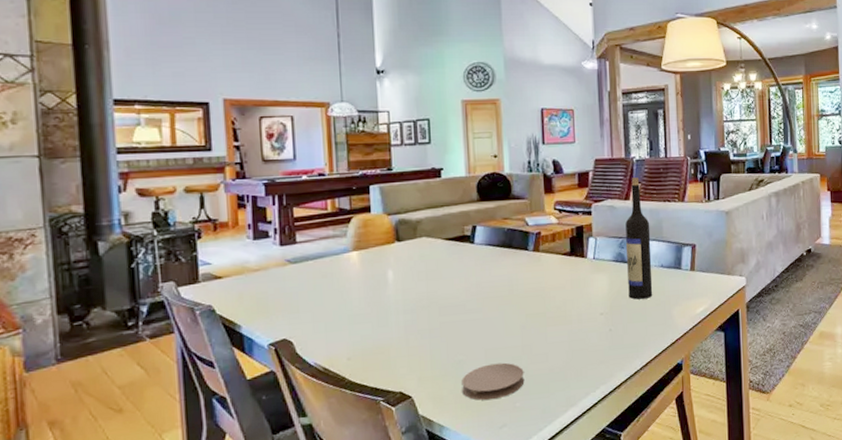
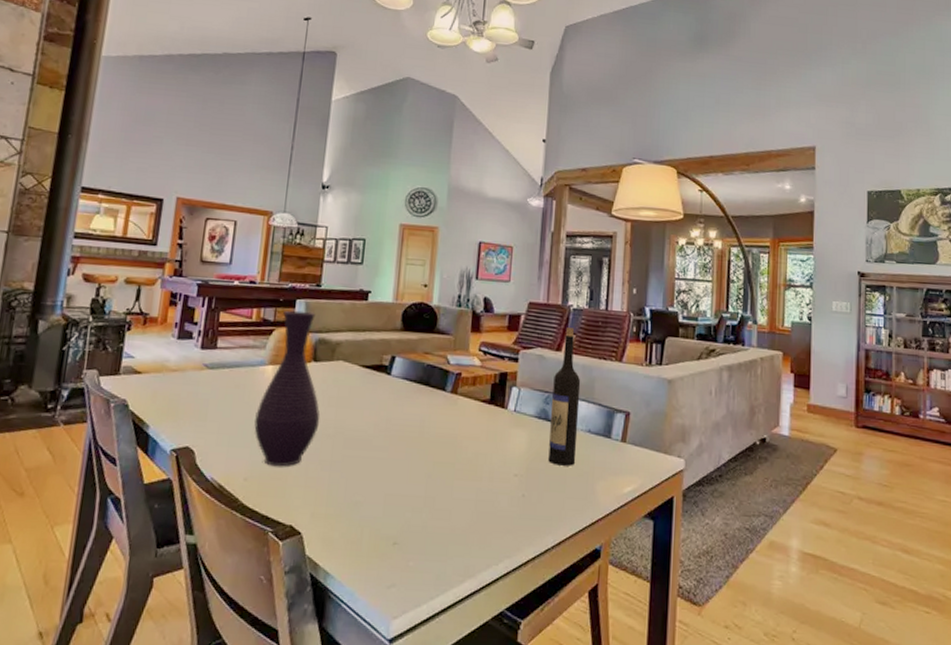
vase: none [348,195,413,343] -> present [254,310,320,467]
coaster: present [461,362,525,401] -> none [354,511,423,553]

